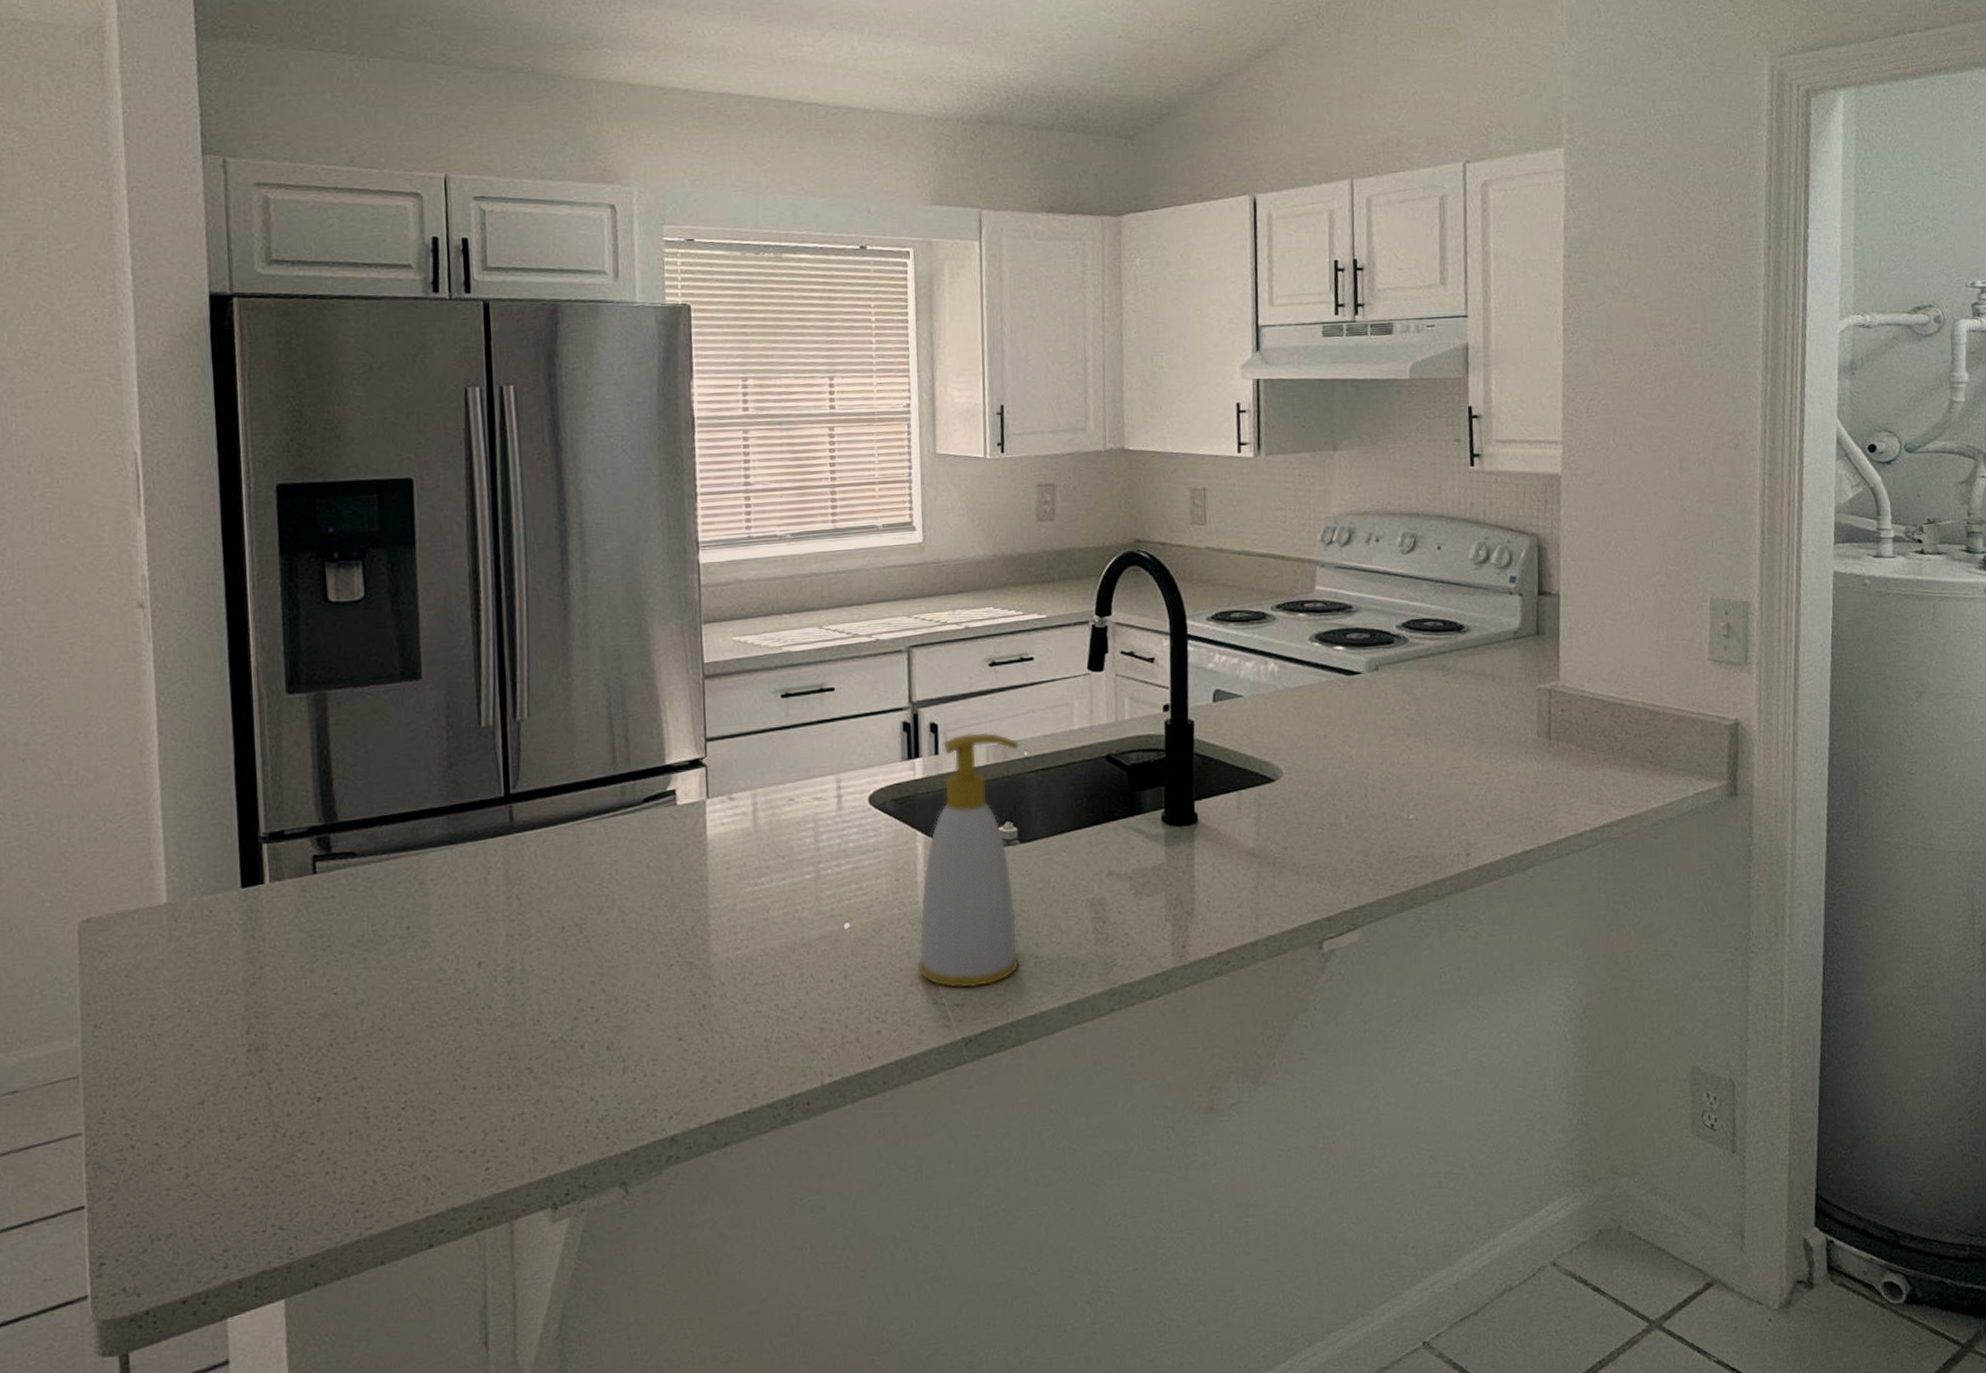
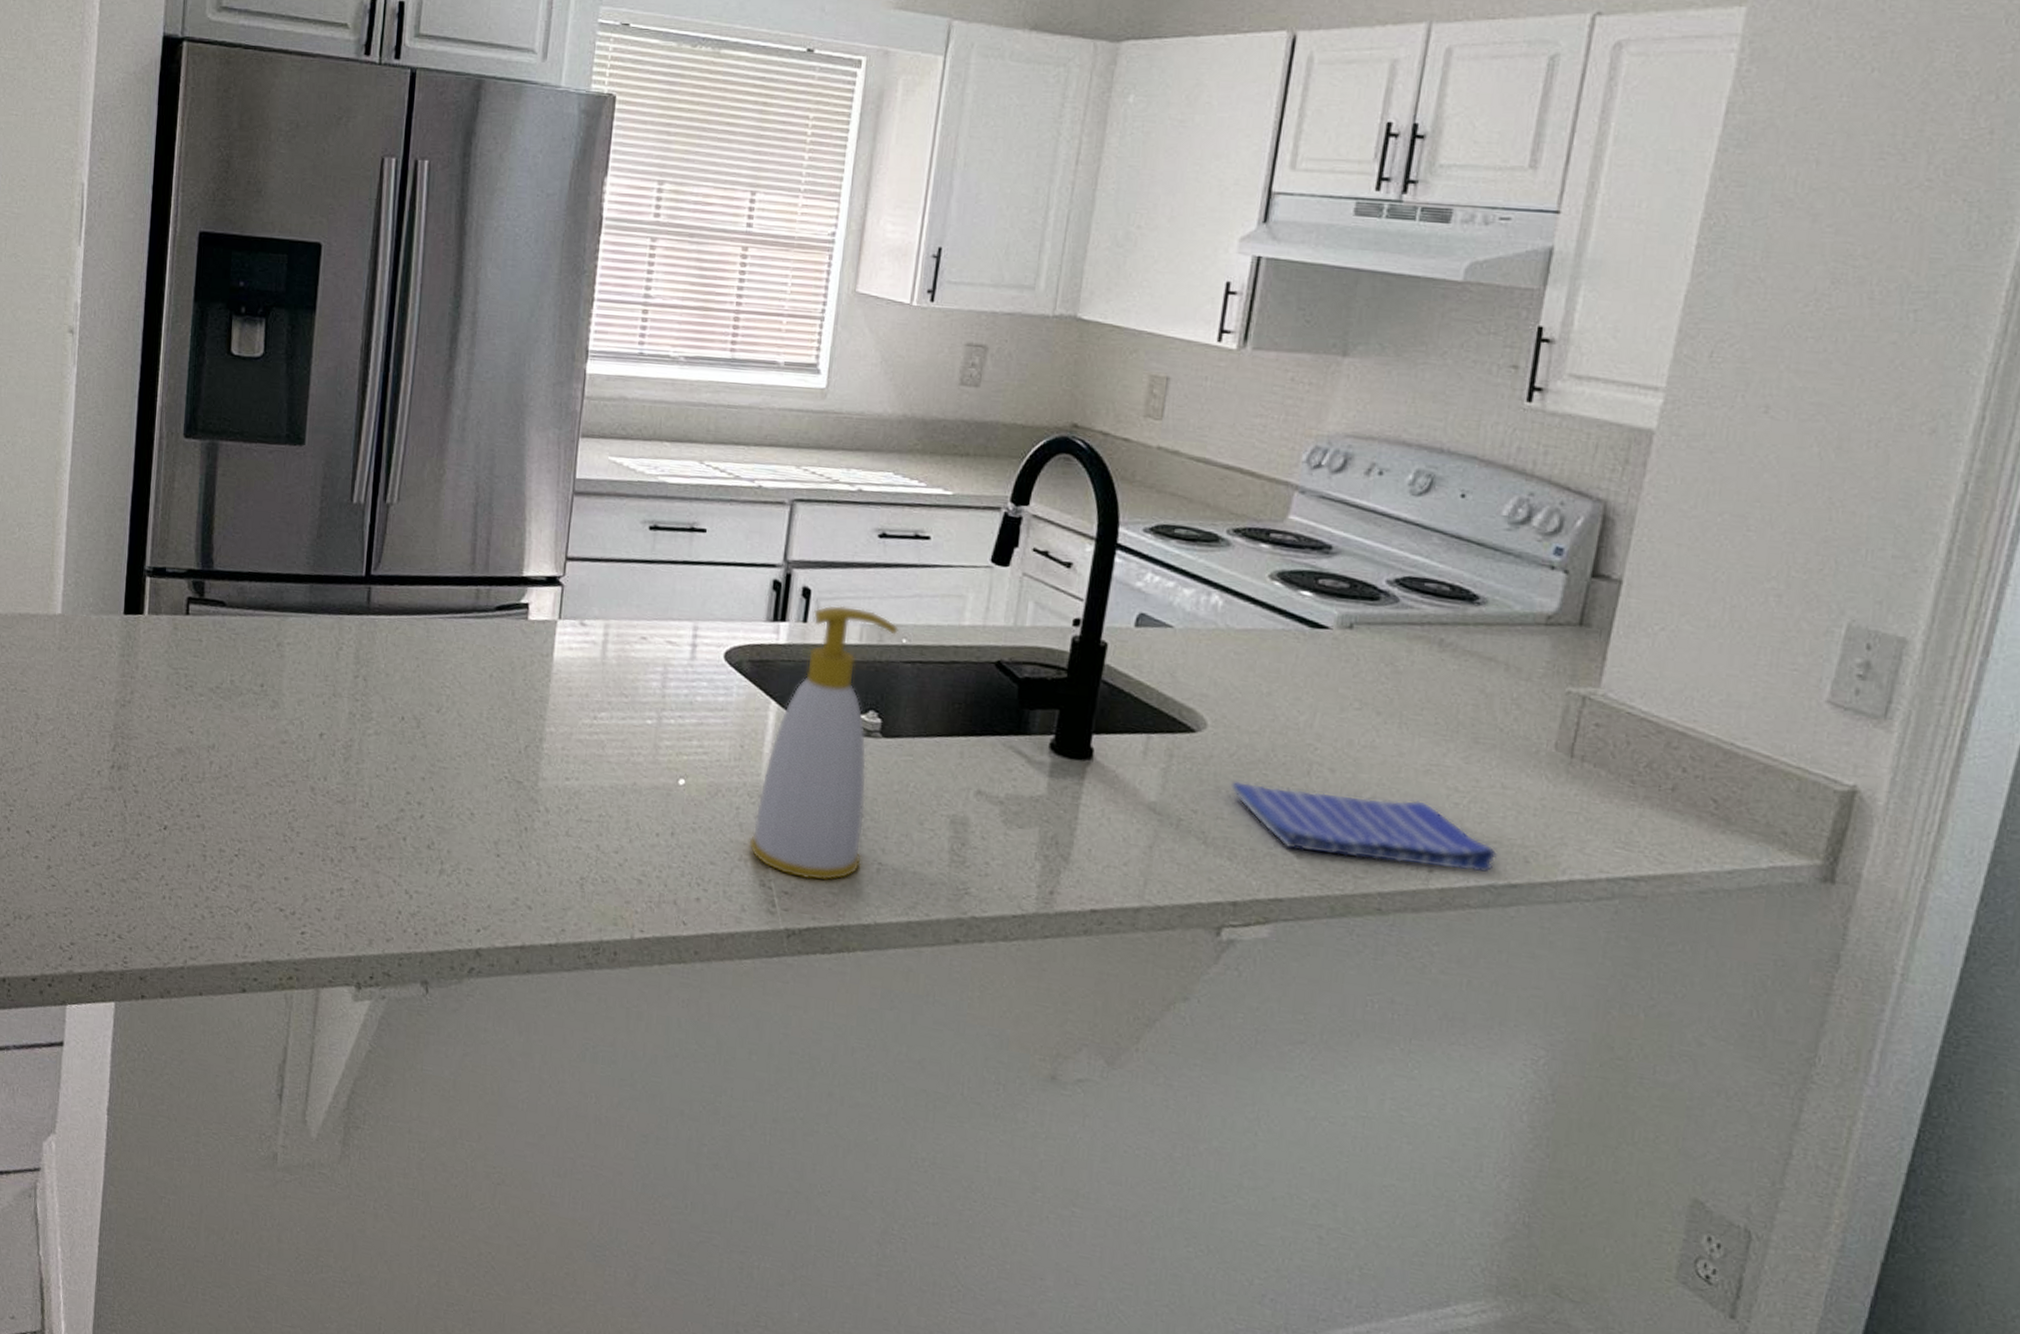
dish towel: none [1309,799,1513,863] -> present [1230,780,1497,872]

